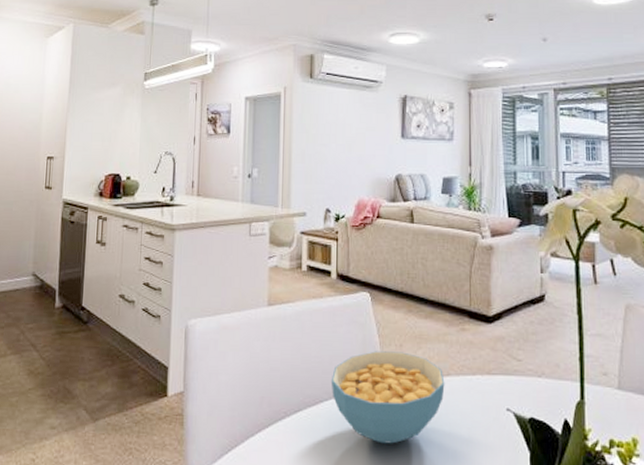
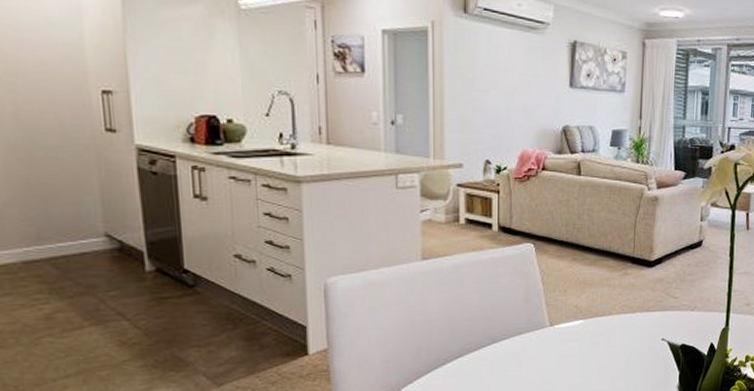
cereal bowl: present [331,351,445,444] -> none [493,297,607,378]

